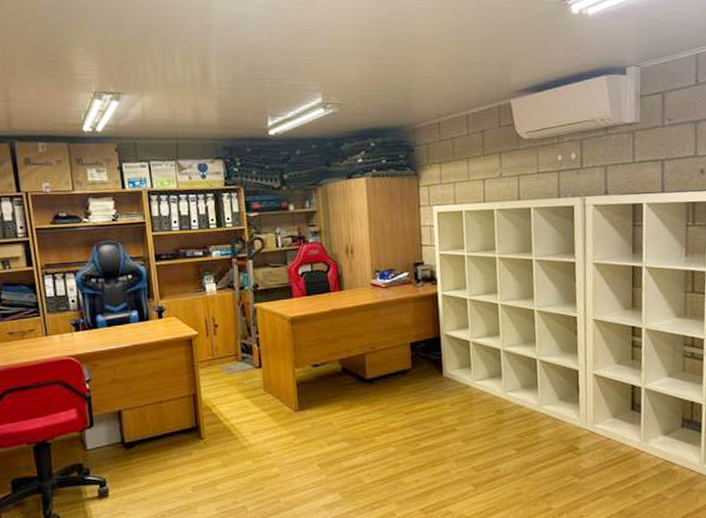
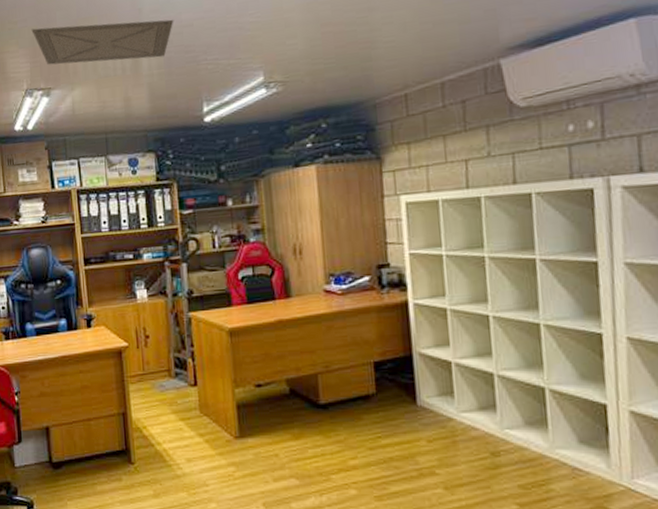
ceiling vent: none [100,33,242,73] -> present [31,19,174,65]

